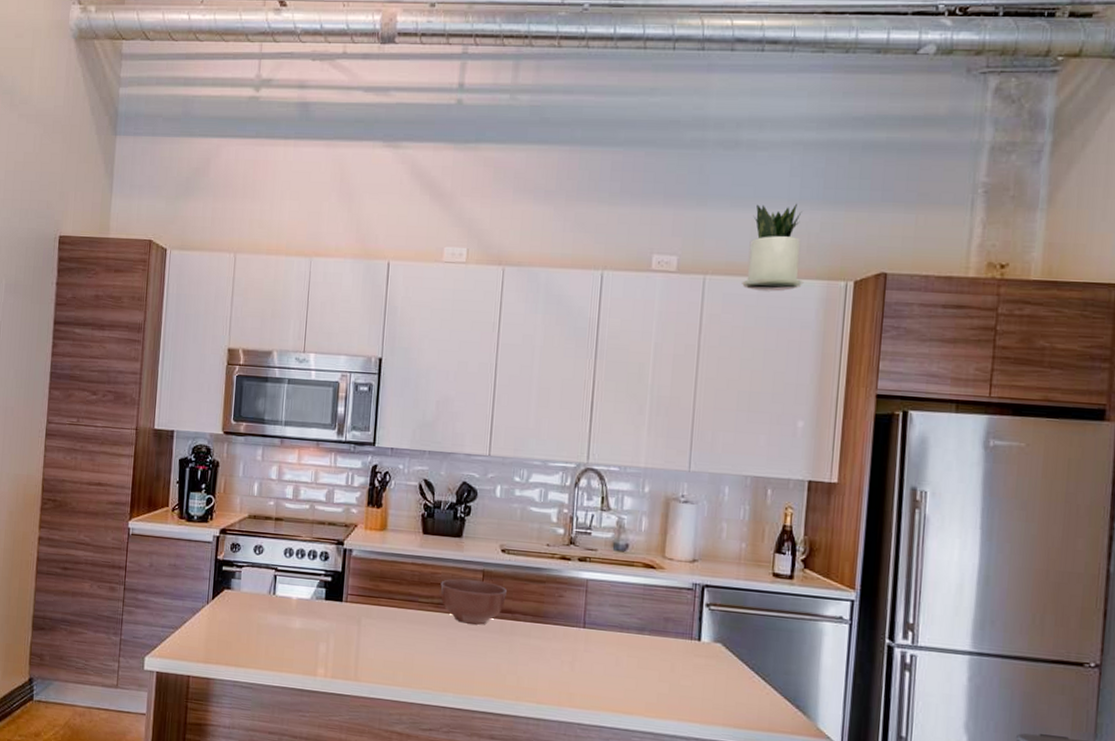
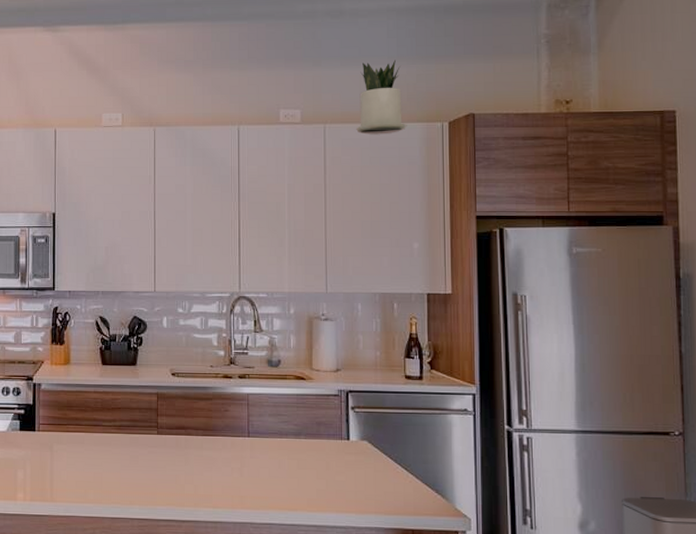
bowl: present [440,578,507,625] -> none [121,402,179,442]

